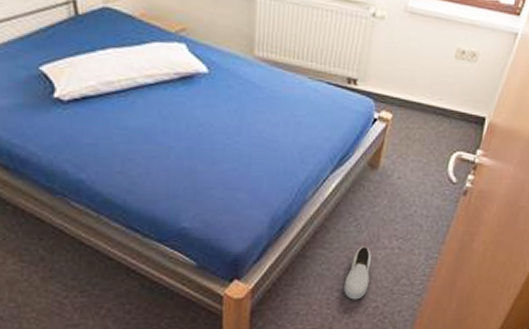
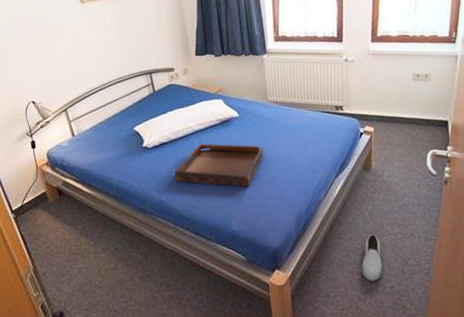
serving tray: none [102,104,239,172] -> present [175,143,264,187]

